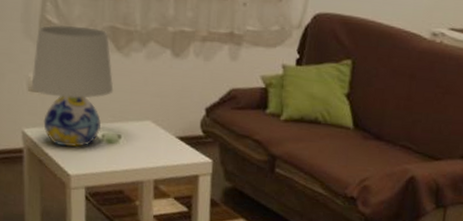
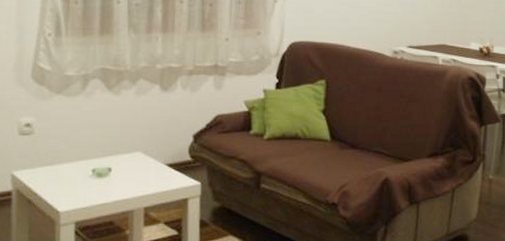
table lamp: present [31,24,114,147] -> none [21,70,104,184]

